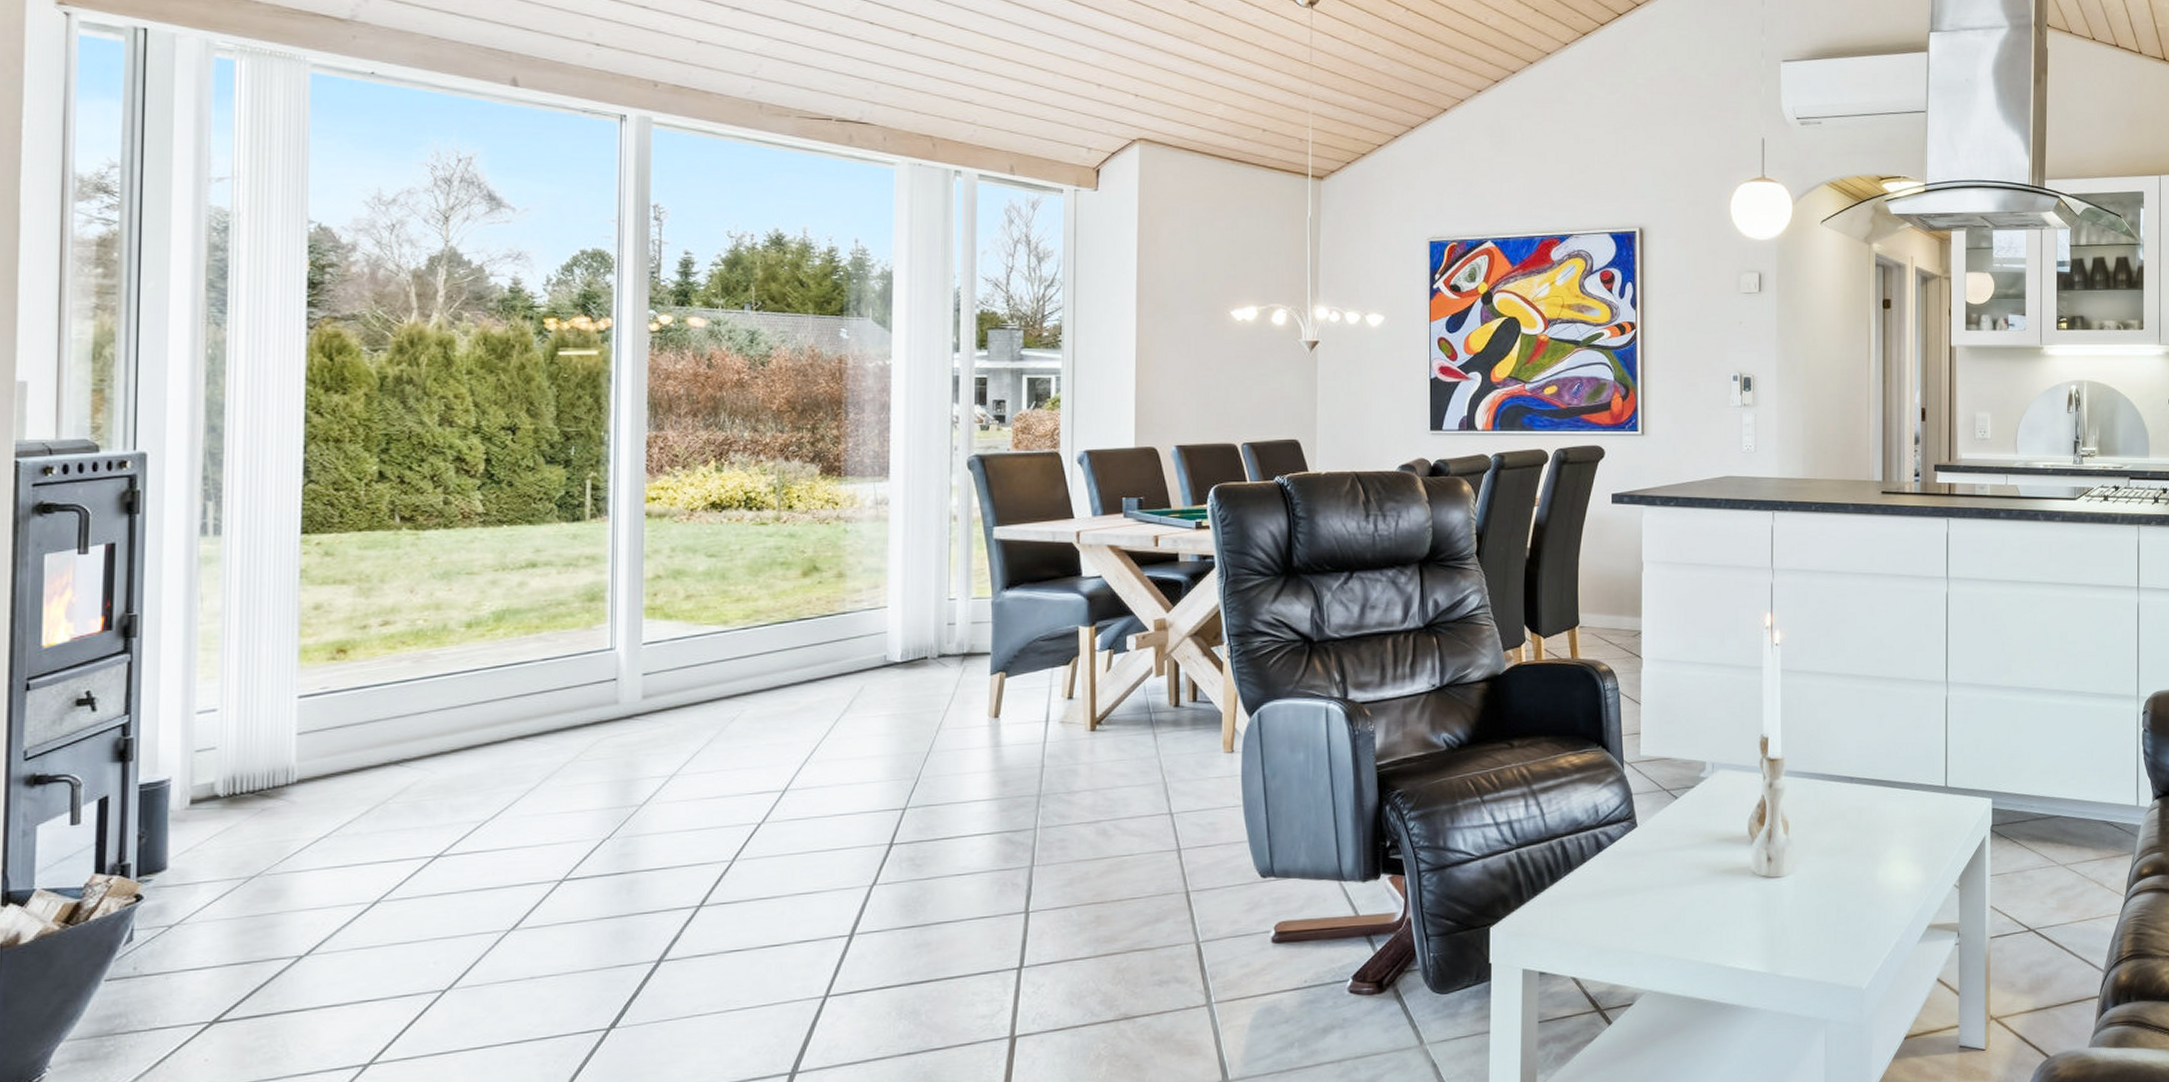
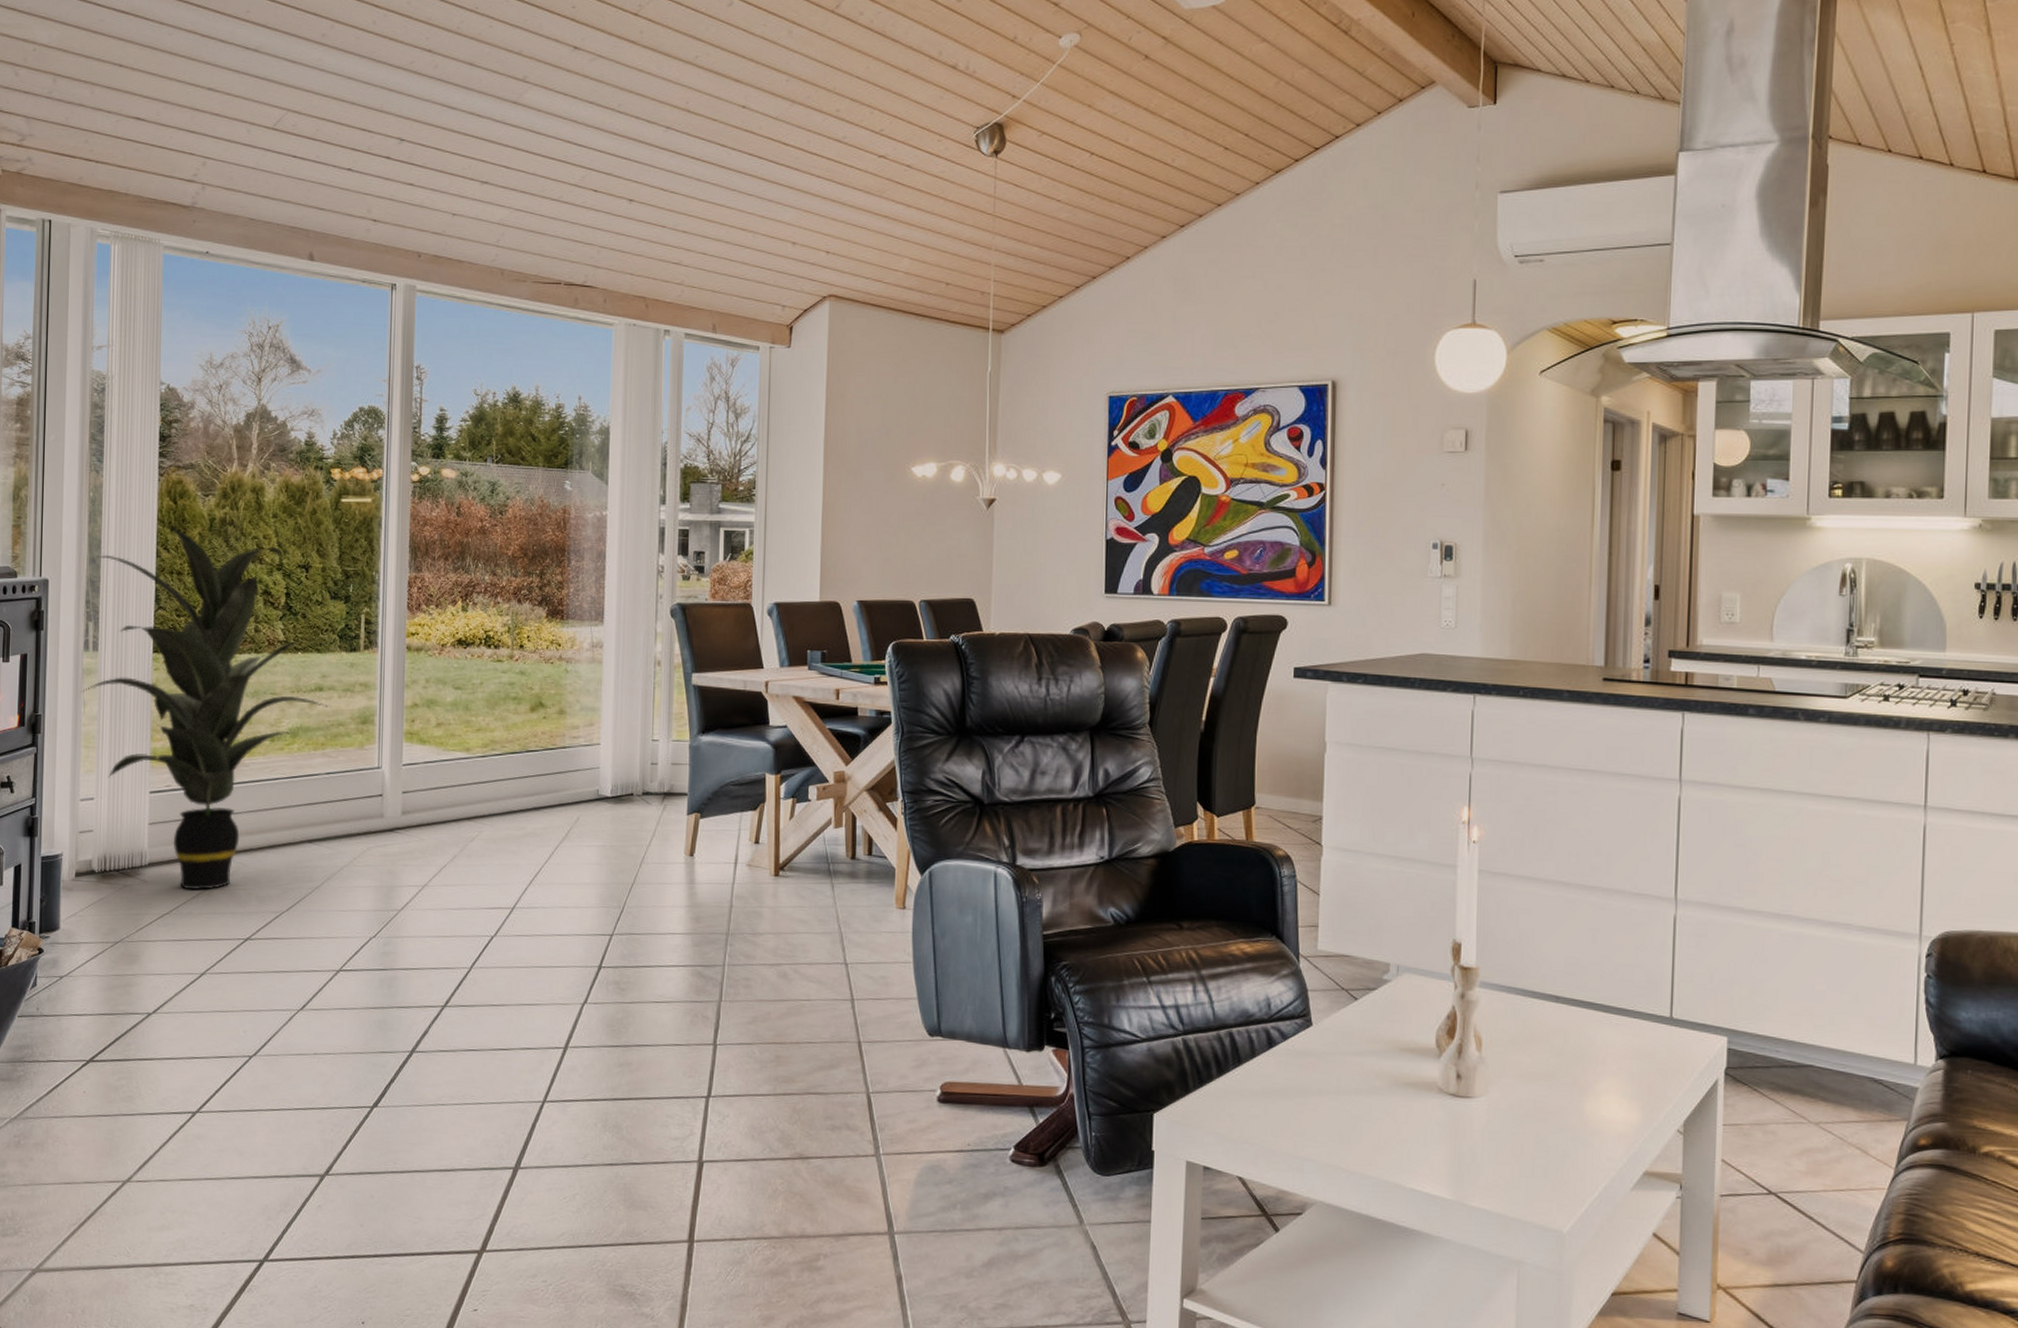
indoor plant: none [196,384,548,807] -> present [81,524,332,890]

